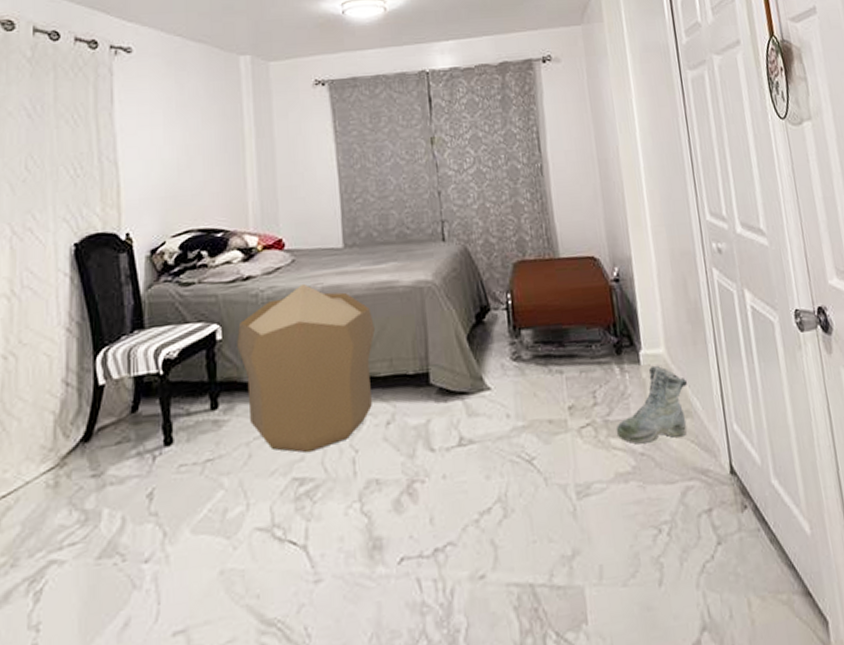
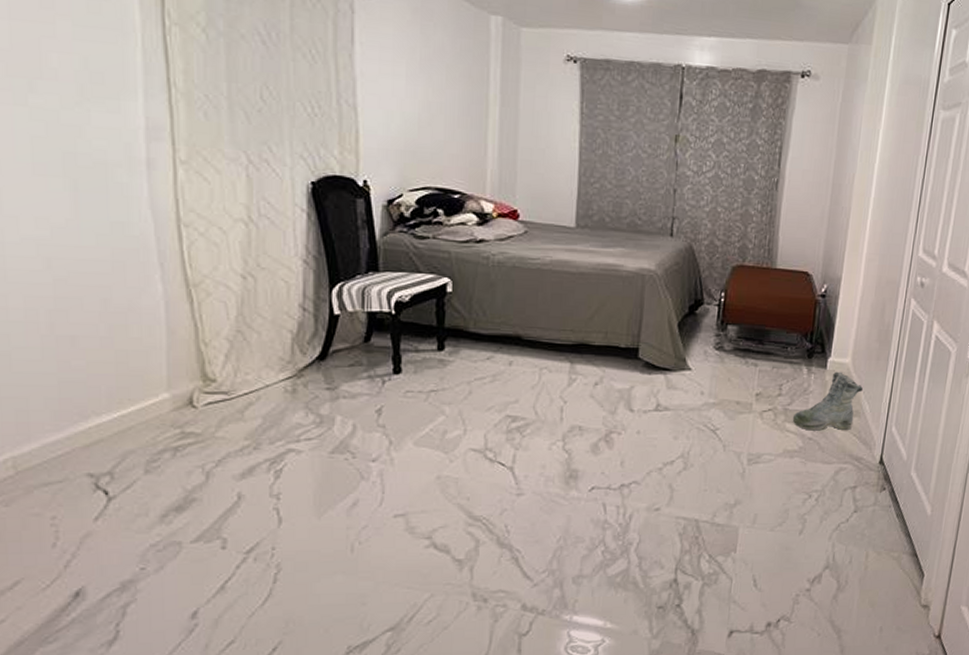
pouf: present [237,283,375,453] -> none [466,254,595,398]

